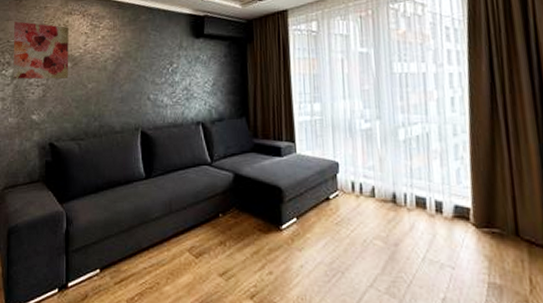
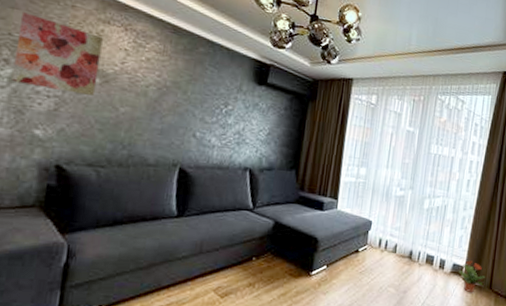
potted plant: none [464,199,506,242] -> present [459,260,485,292]

